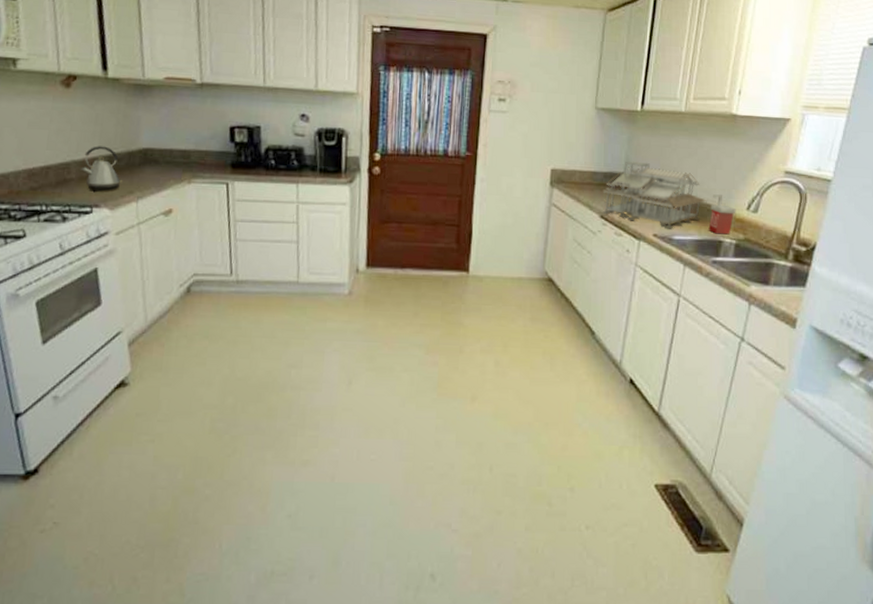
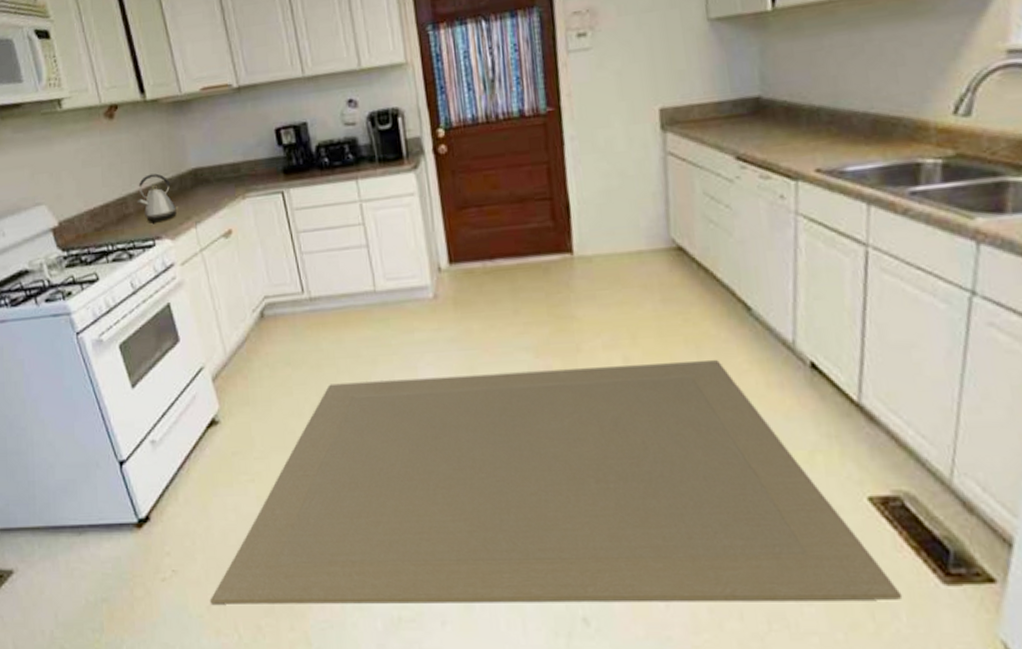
rug: none [88,359,668,563] -> present [209,360,903,604]
dish rack: present [602,161,707,229] -> none [733,76,890,160]
soap dispenser: present [708,193,736,235] -> none [896,99,937,155]

